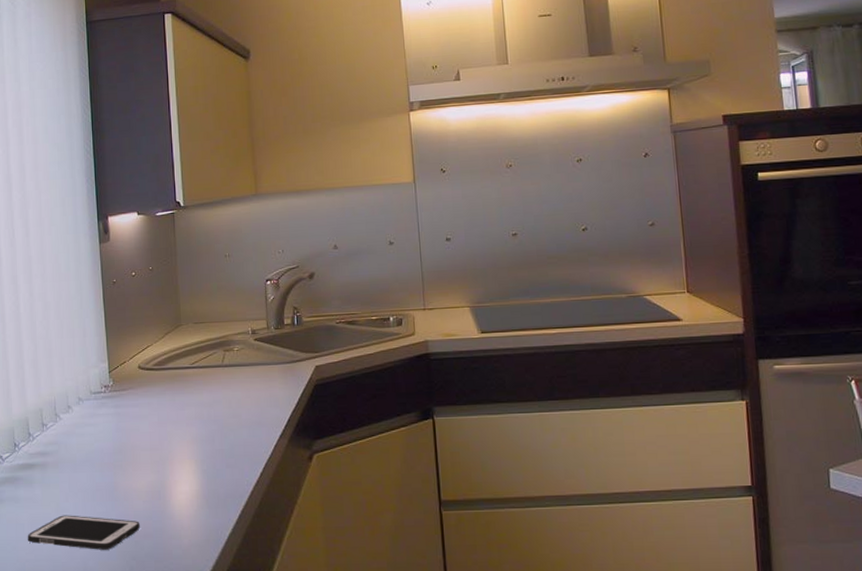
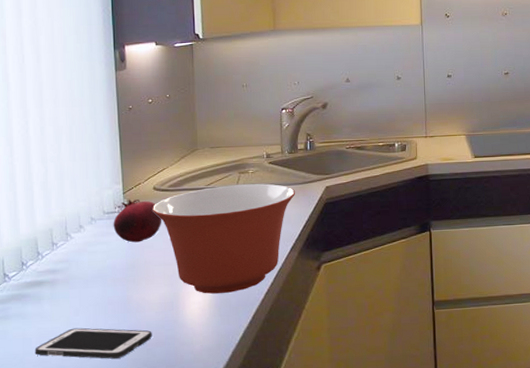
fruit: none [100,378,148,425] -> present [113,199,162,243]
mixing bowl: none [138,362,284,483] -> present [153,183,296,294]

